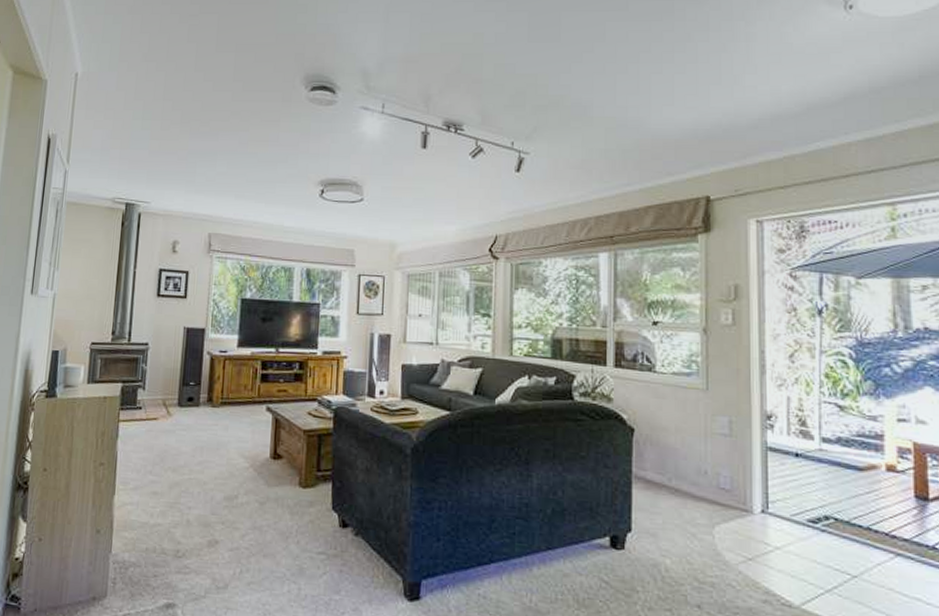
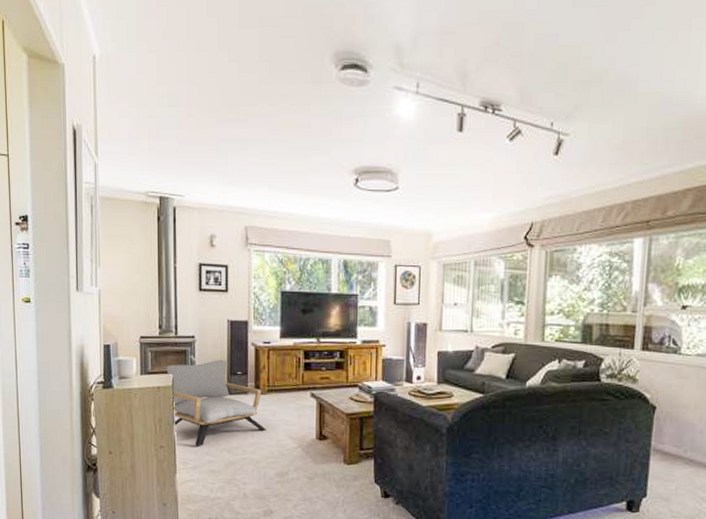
armchair: none [115,368,218,464] -> present [166,359,267,447]

